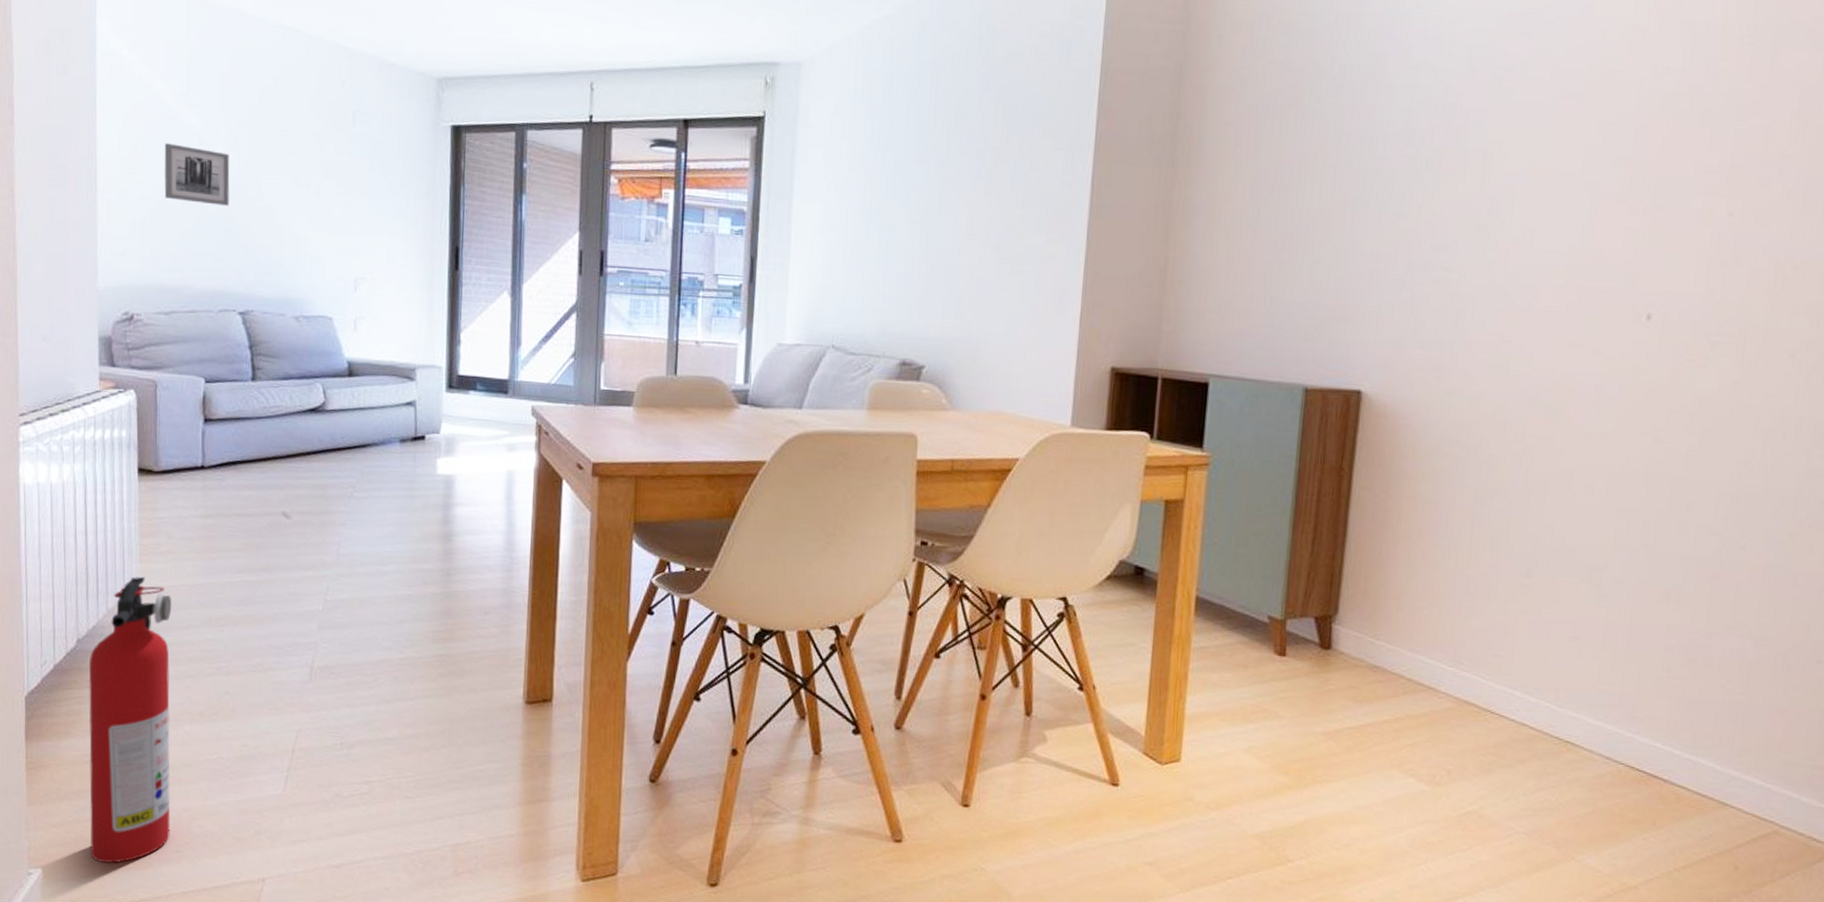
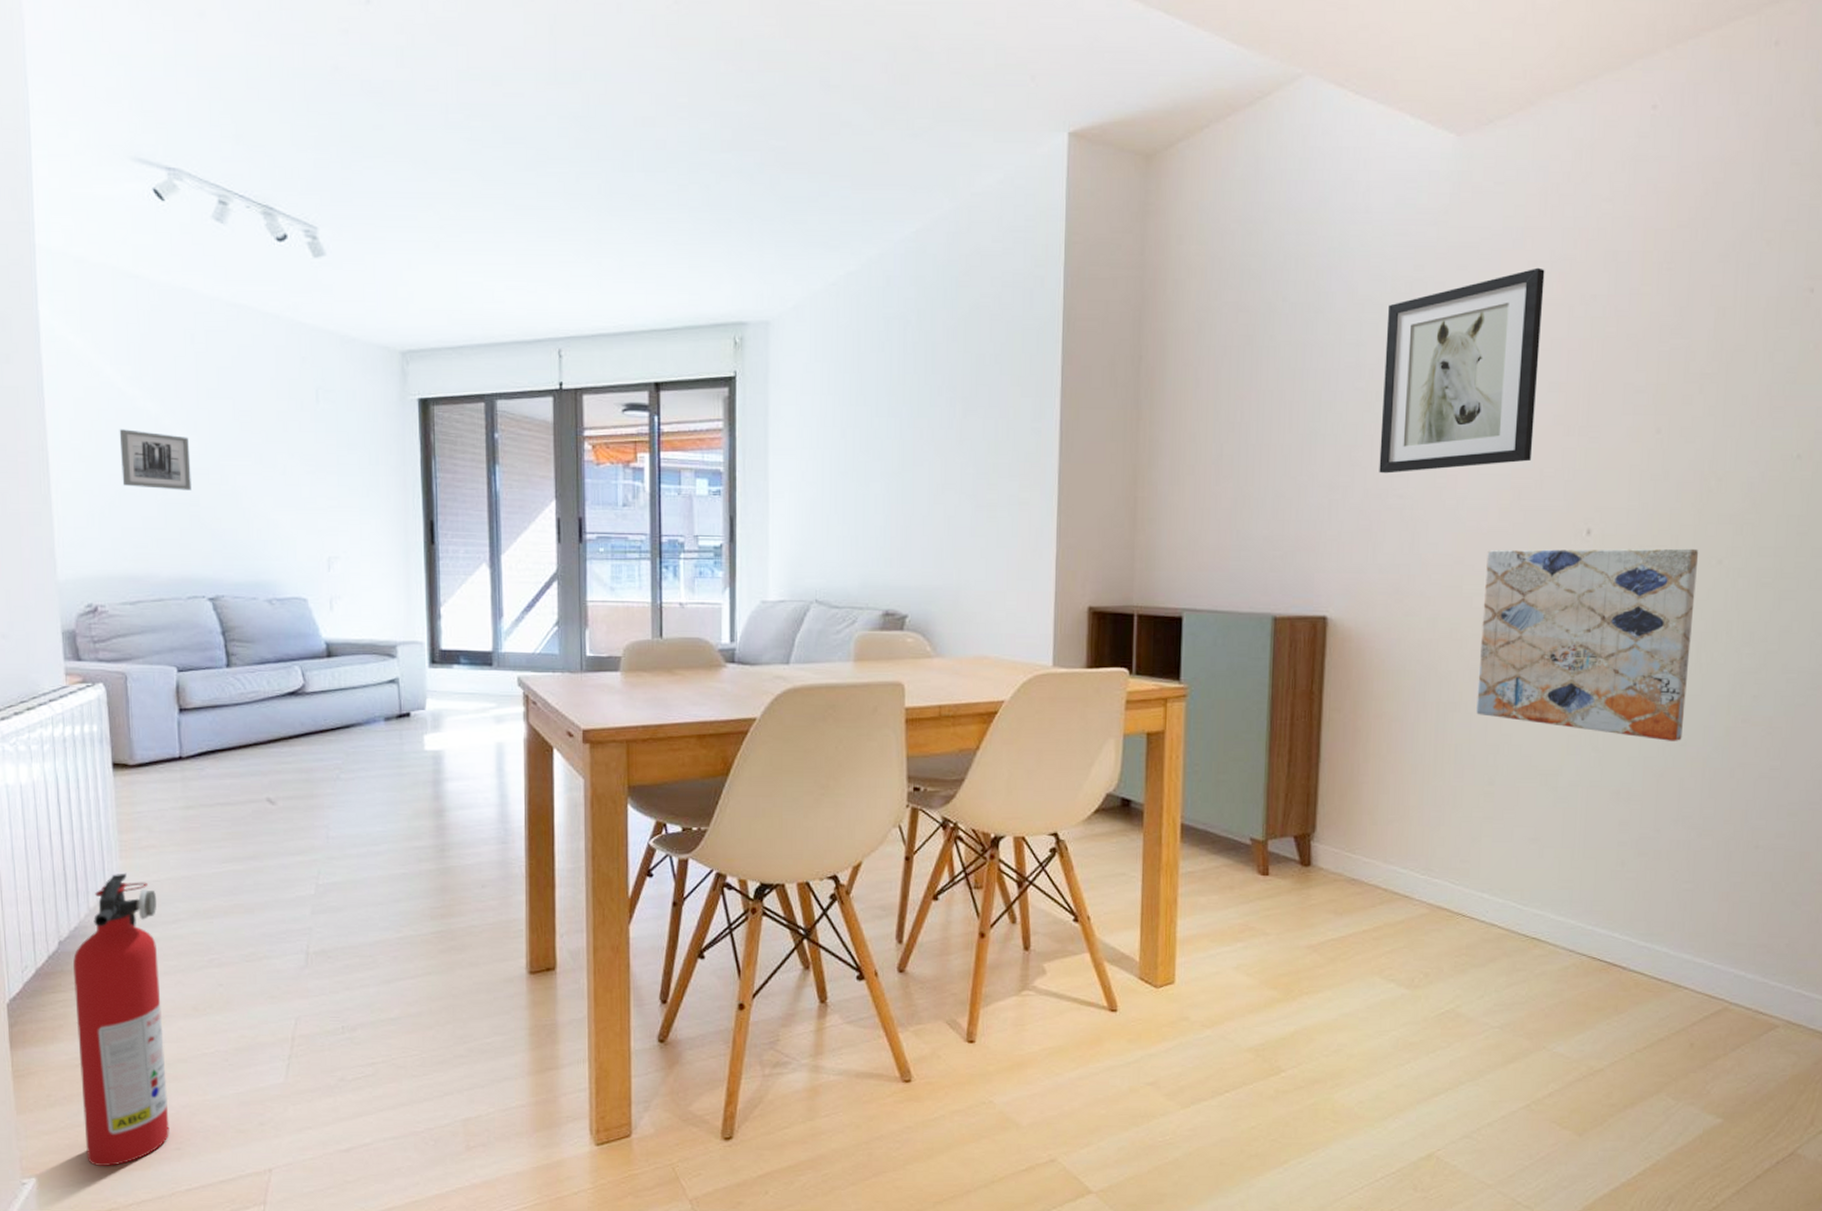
wall art: none [1425,37,1615,245] -> present [1379,267,1545,474]
wall art: none [1517,330,1770,544] -> present [1476,548,1699,741]

